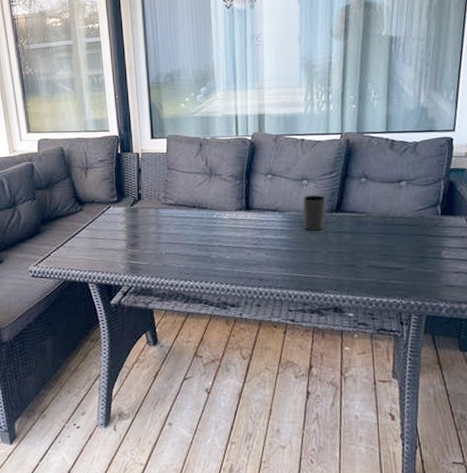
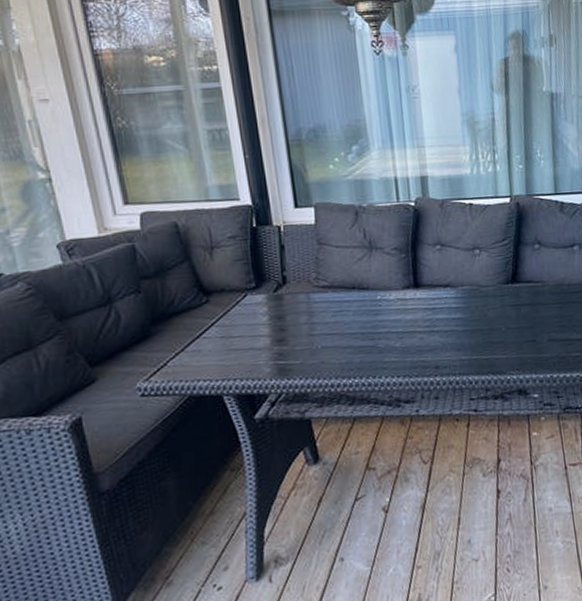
cup: present [303,195,326,231] -> none [476,265,501,306]

